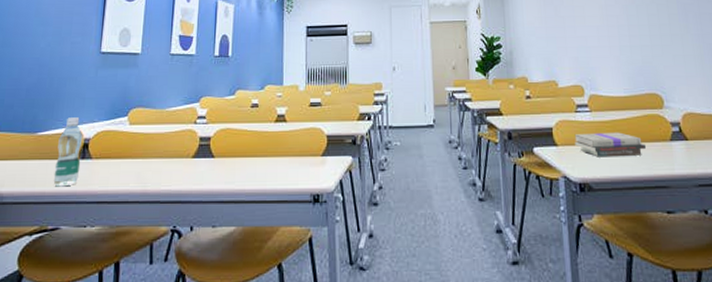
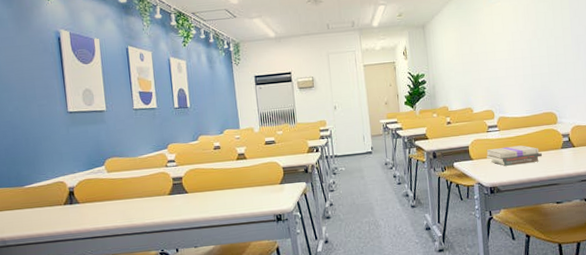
bottle: present [53,117,83,187] -> none [45,170,71,229]

